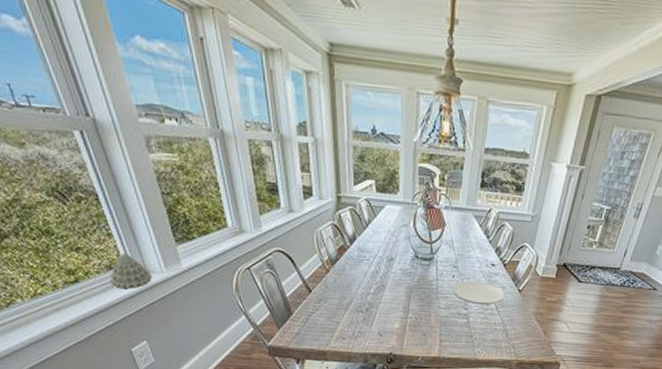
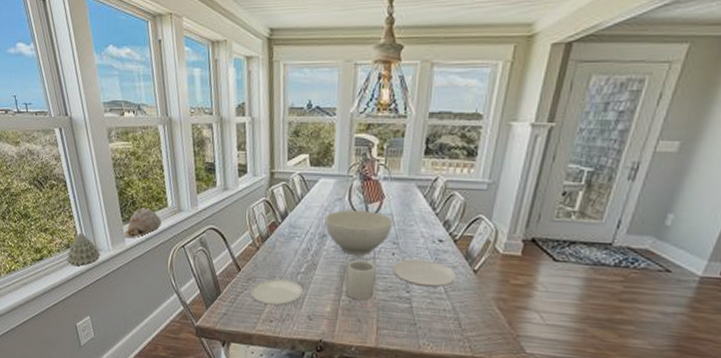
seashell: none [178,227,222,260] -> present [124,207,162,238]
plate: none [322,299,373,324] -> present [250,278,303,305]
bowl: none [391,236,454,278] -> present [324,210,394,256]
mug: none [412,281,439,318] -> present [345,260,376,301]

